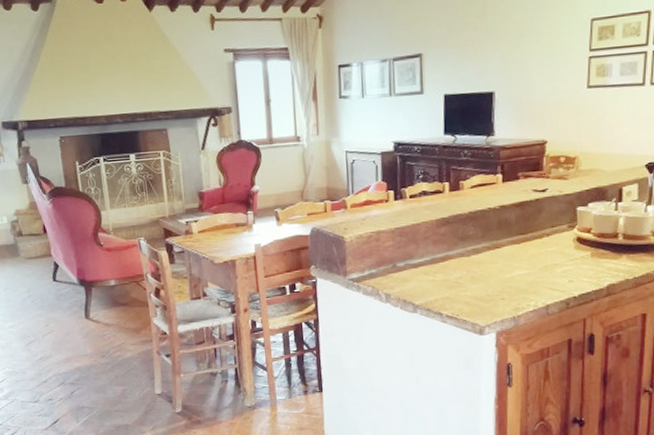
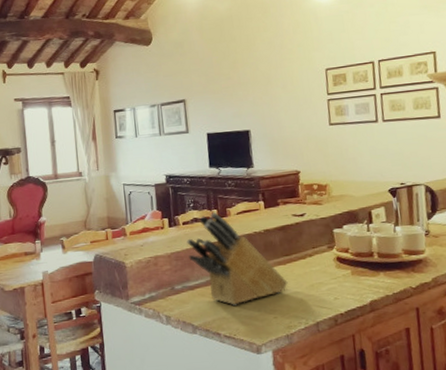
knife block: none [413,185,520,285] -> present [187,212,288,305]

